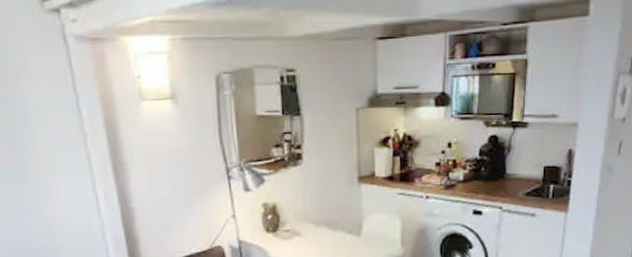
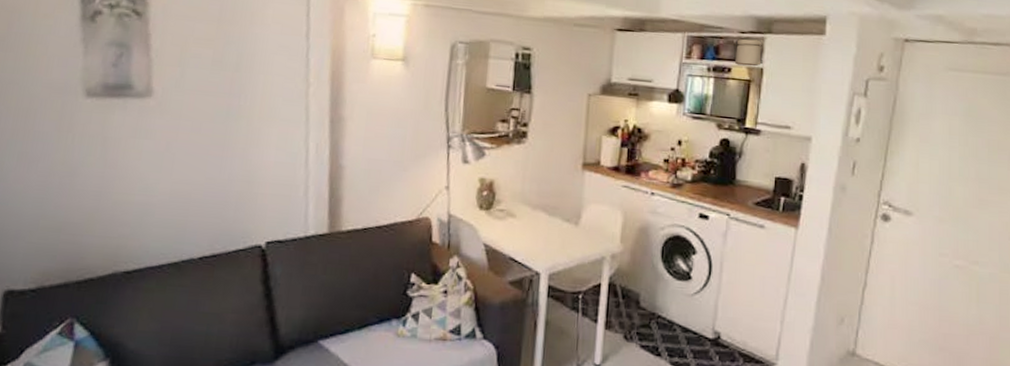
jar: none [499,30,525,59] -> present [735,38,762,67]

